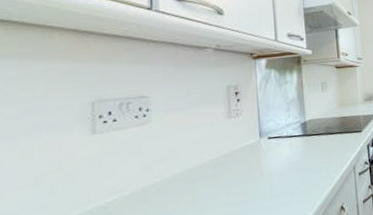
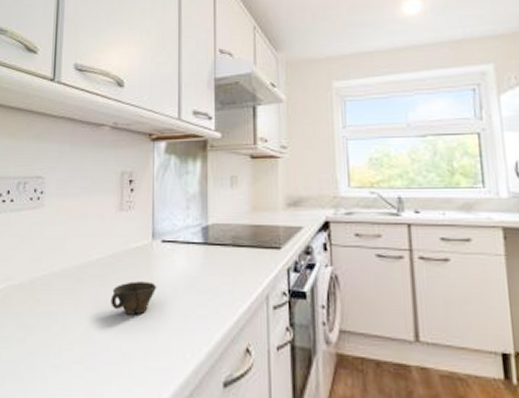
cup: none [226,171,267,201] -> present [111,281,157,315]

